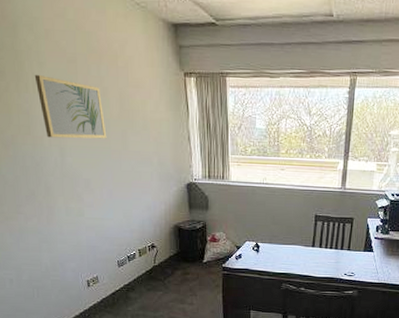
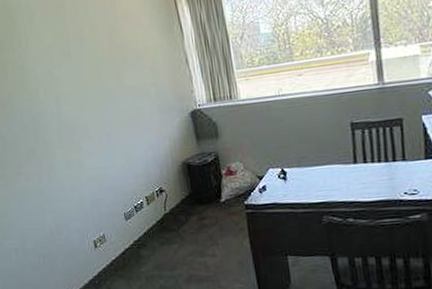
wall art: present [34,75,107,139] -> none [26,26,101,89]

